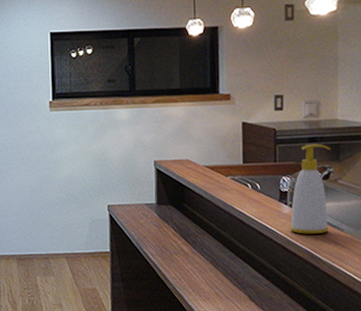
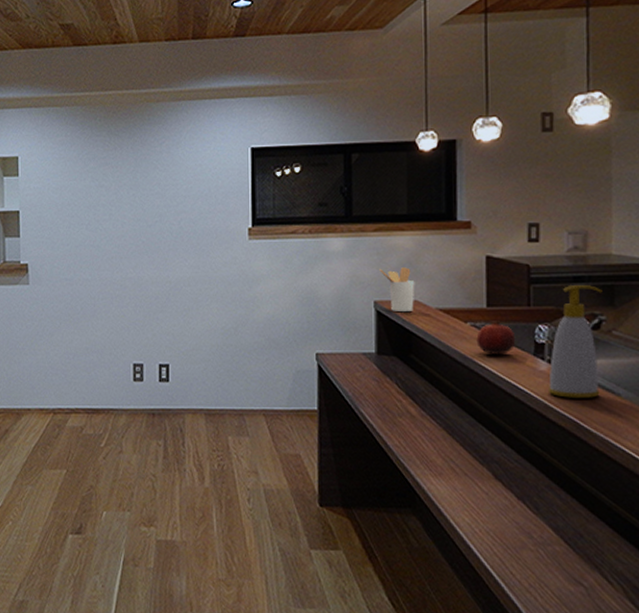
utensil holder: none [158,132,187,169] -> present [379,267,415,311]
fruit: none [235,174,266,202] -> present [476,321,516,355]

